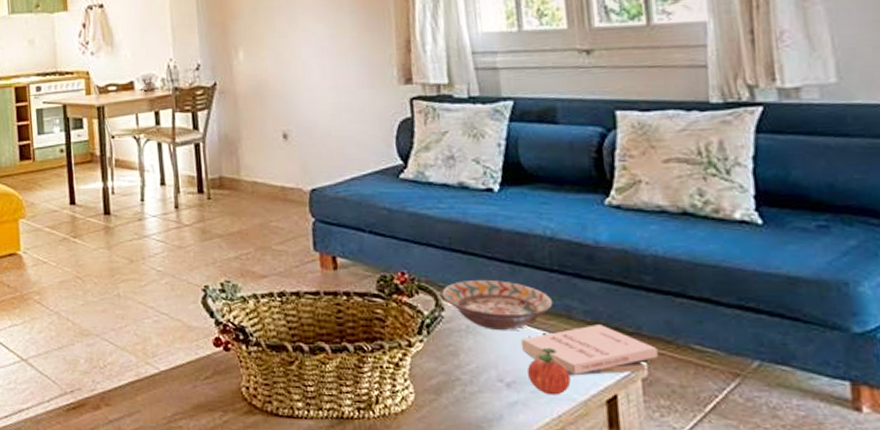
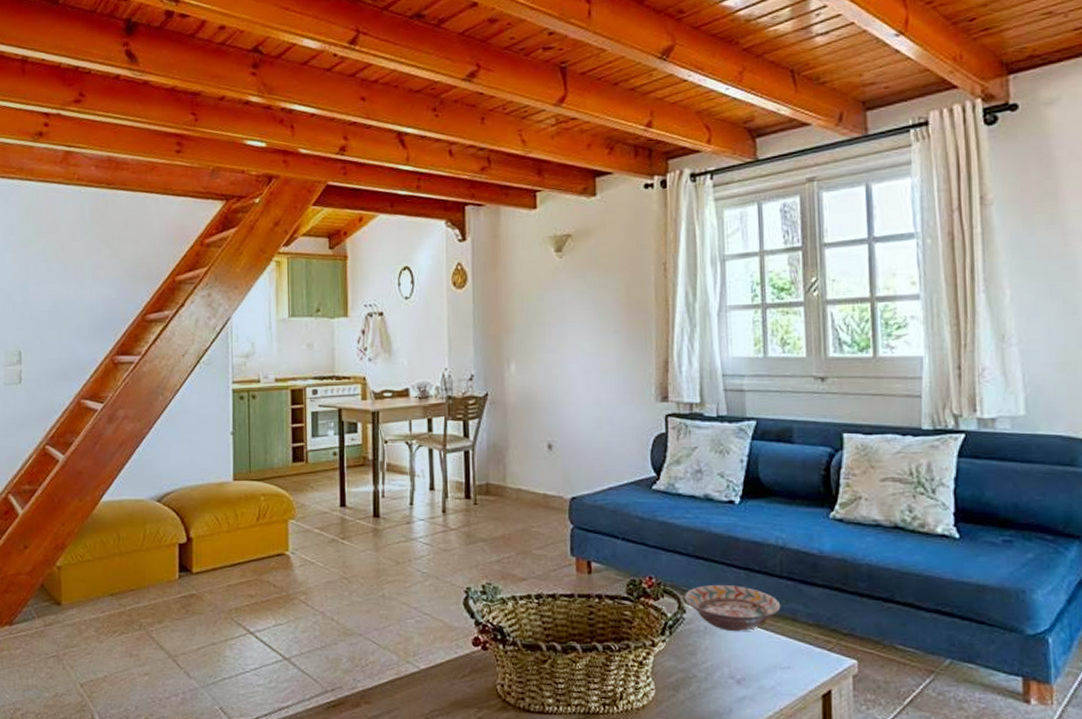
books: present [520,324,658,376] -> none [751,626,867,673]
apple: present [527,348,571,395] -> none [755,648,793,691]

